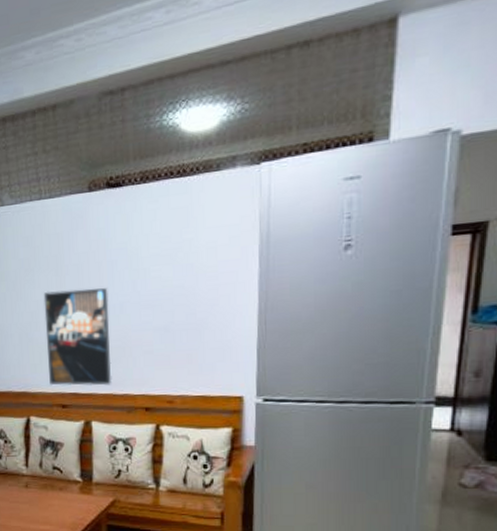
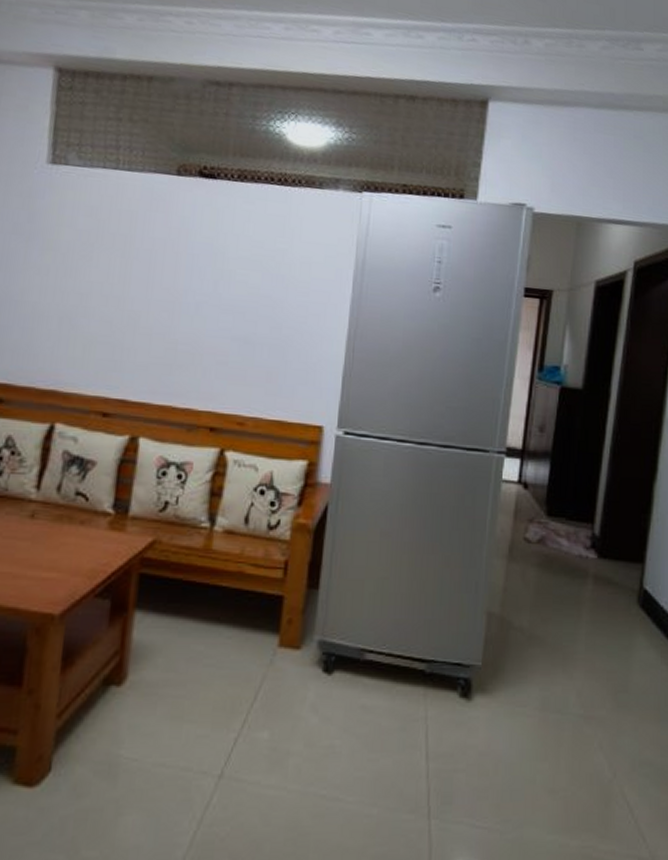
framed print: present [43,287,112,386] -> none [90,273,184,396]

